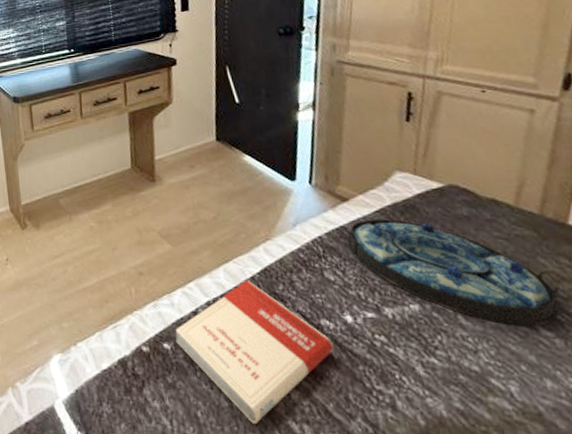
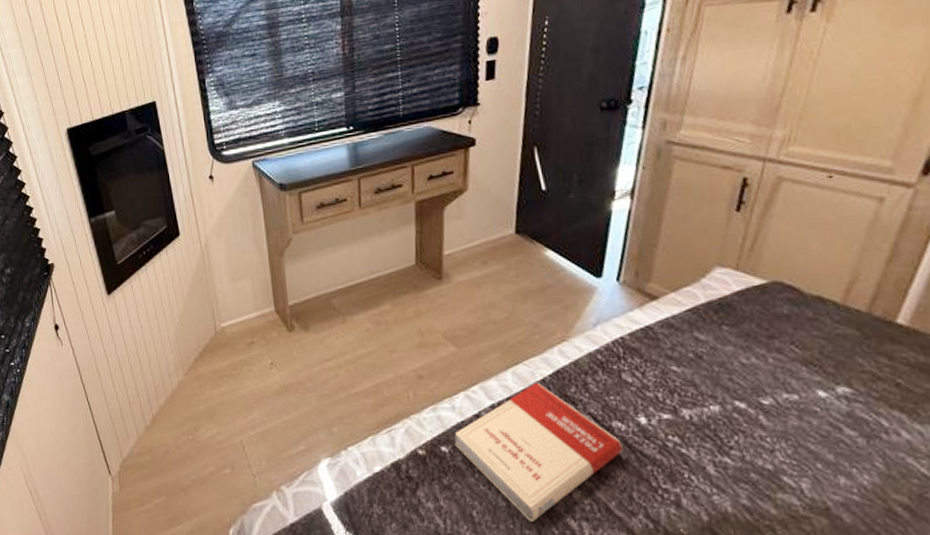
serving tray: present [346,219,560,326] -> none [650,318,874,426]

